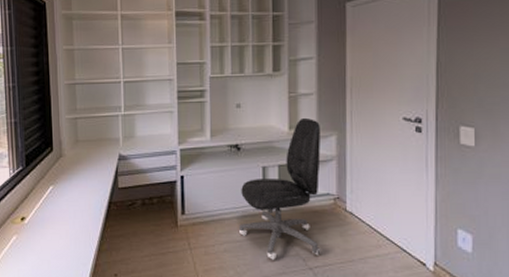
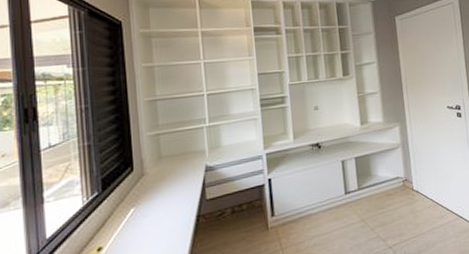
office chair: present [239,117,321,260] -> none [324,113,397,246]

